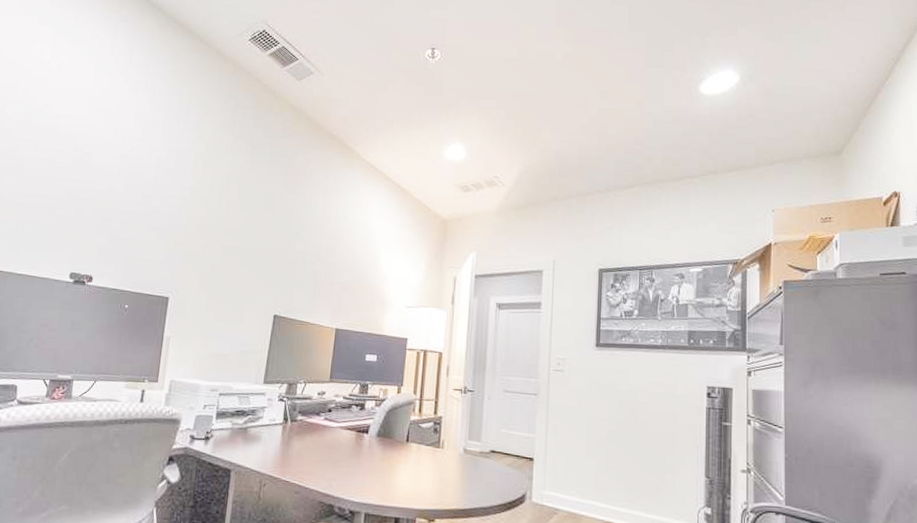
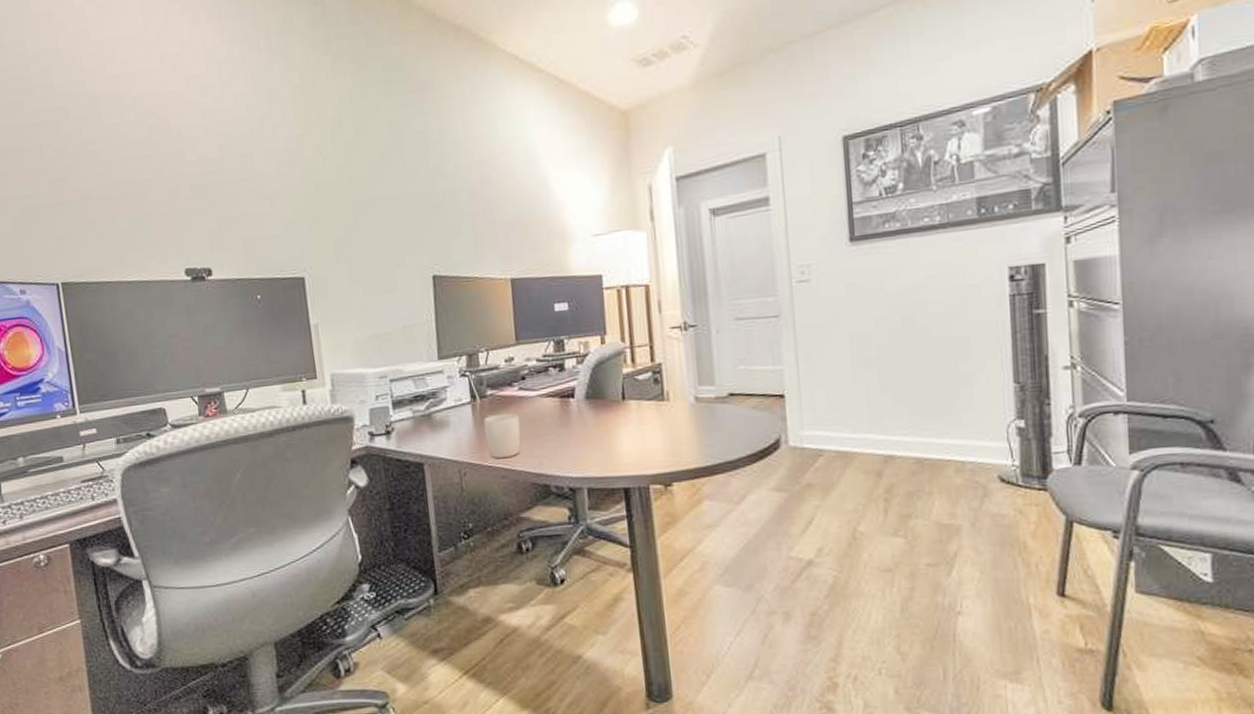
mug: none [288,437,321,477] -> present [483,413,521,459]

